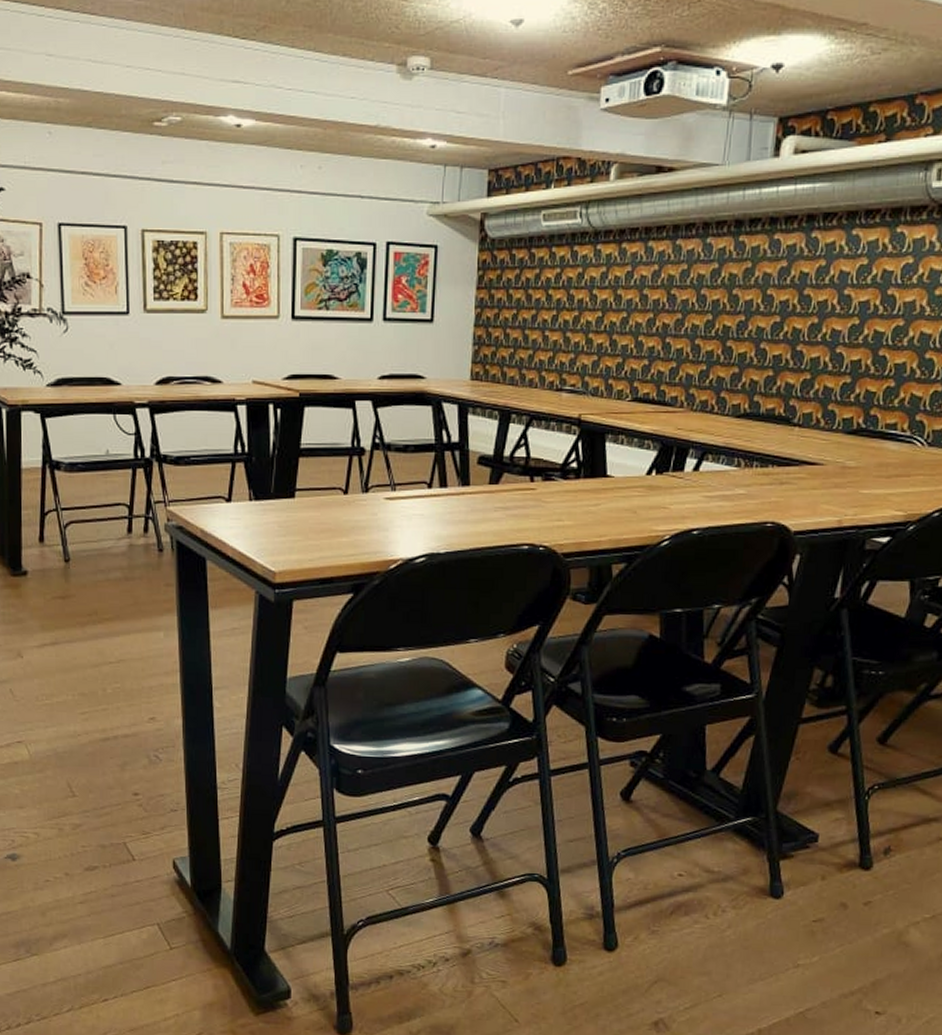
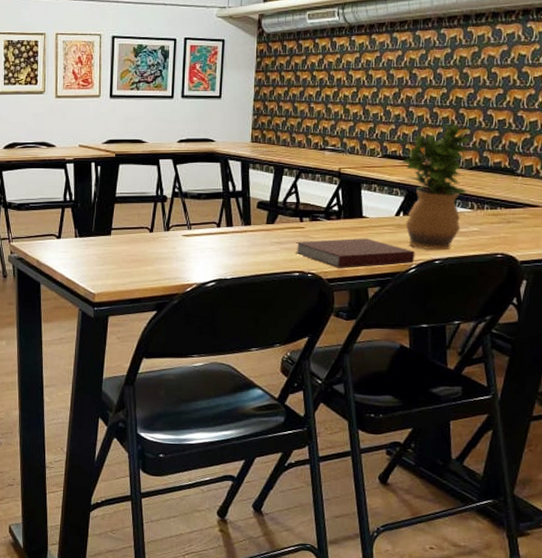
notebook: none [523,503,669,540] -> present [294,238,415,268]
potted plant: none [654,359,741,518] -> present [401,123,472,251]

